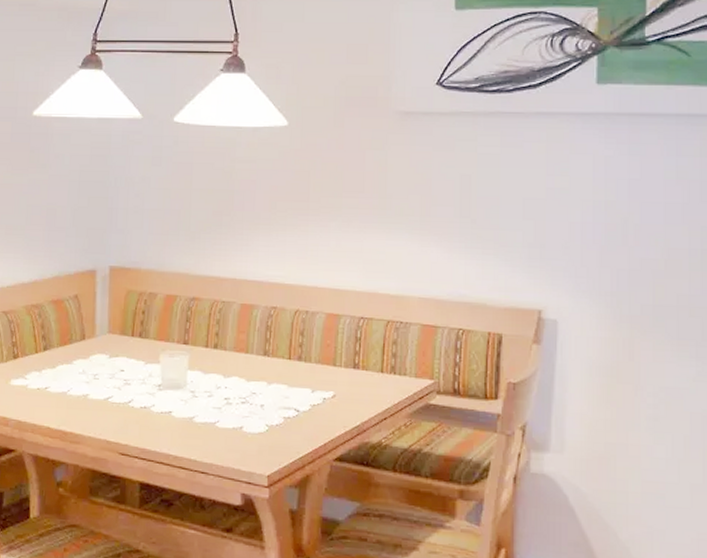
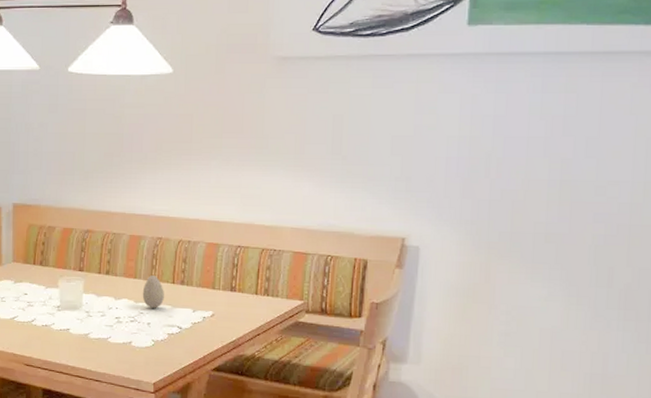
decorative egg: none [254,350,280,388] -> present [142,275,164,308]

